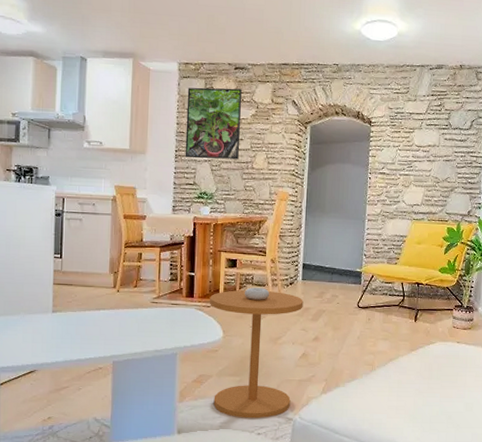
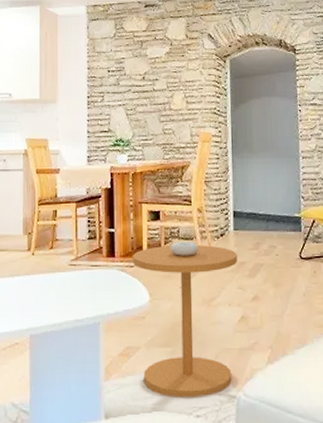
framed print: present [185,87,242,160] -> none [97,27,155,104]

